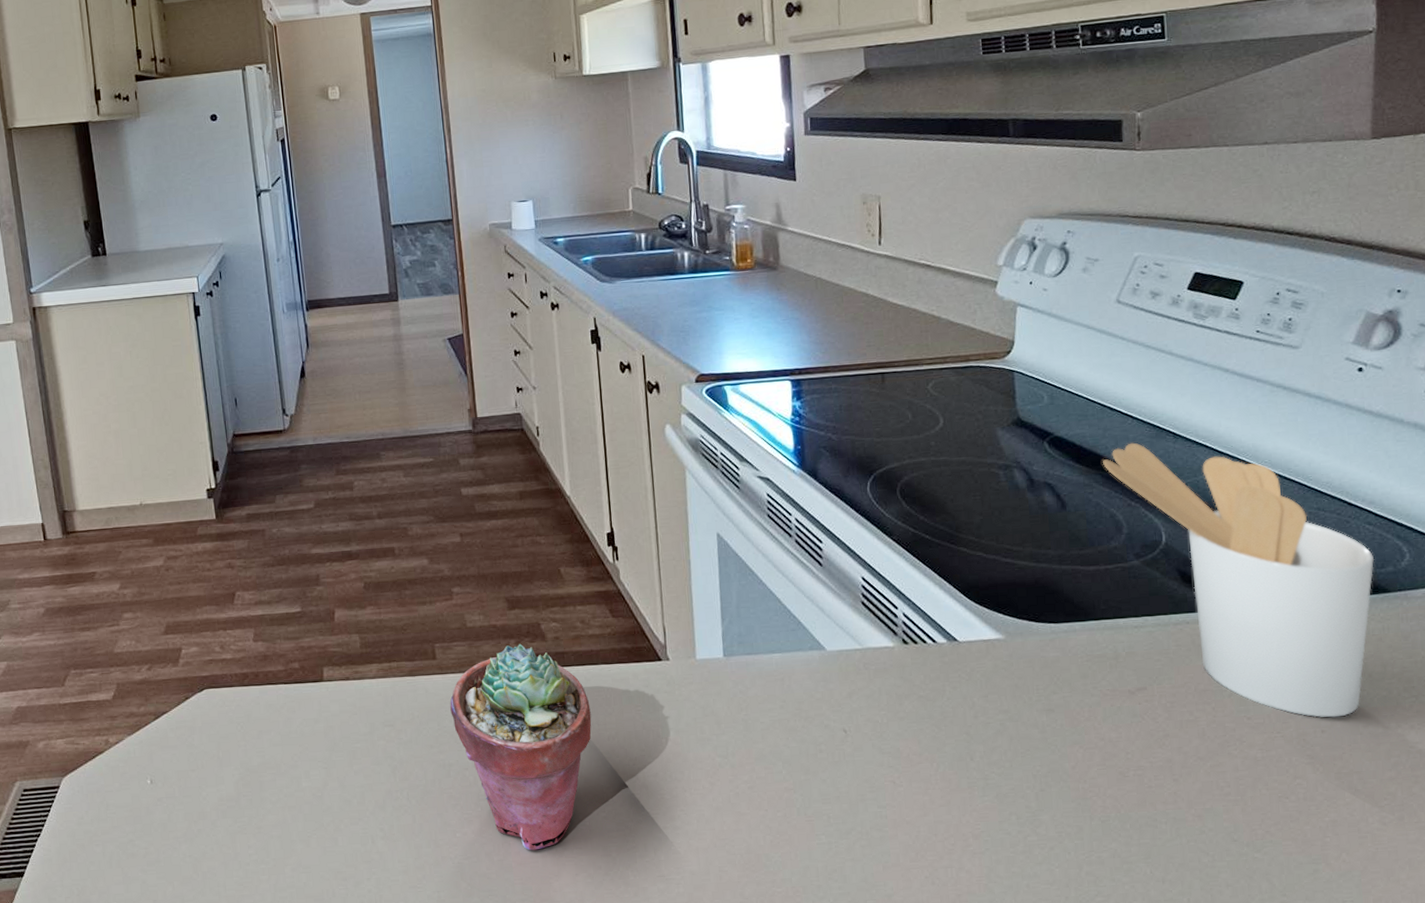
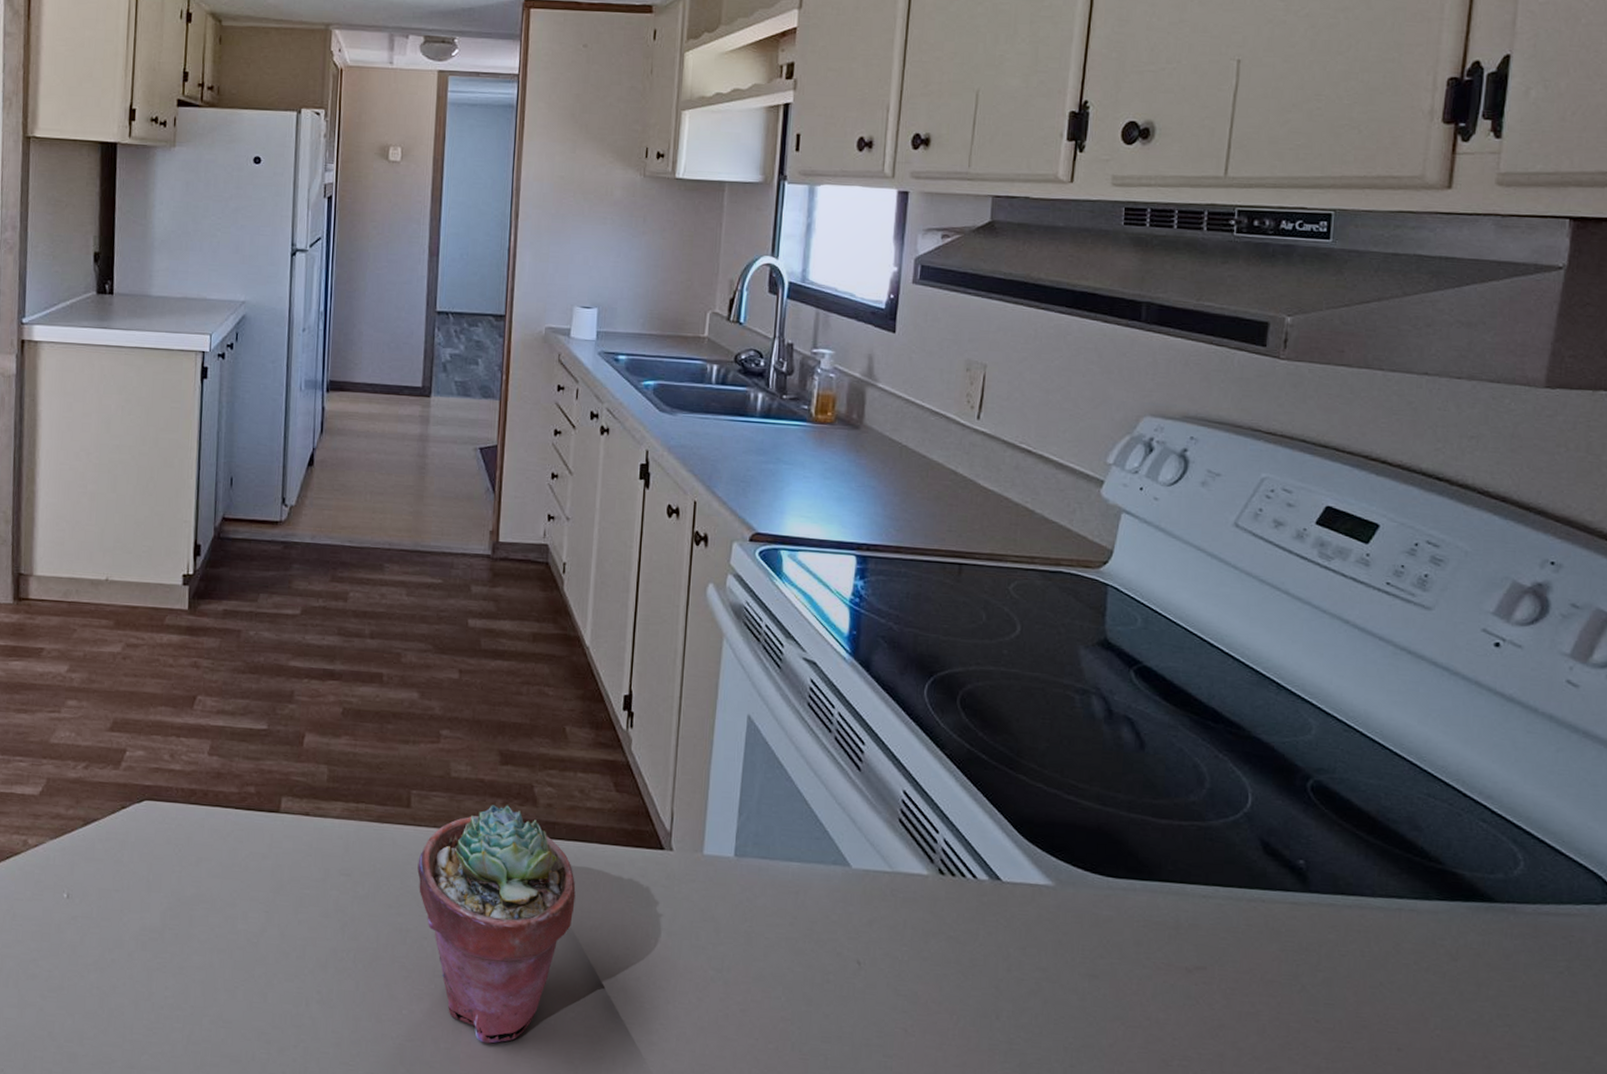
utensil holder: present [1103,442,1375,718] -> none [1193,686,1484,1036]

